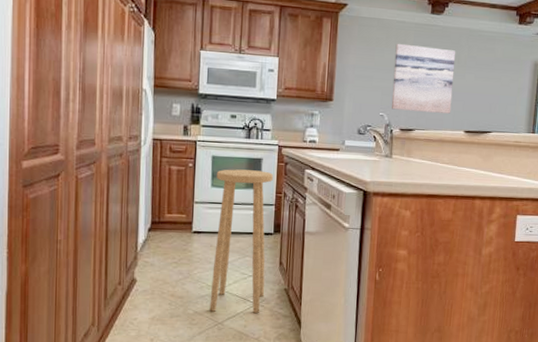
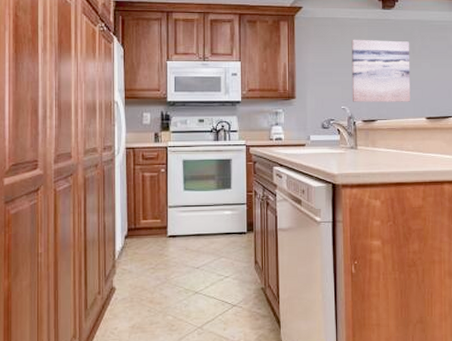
stool: present [209,169,273,313] -> none [188,171,243,316]

